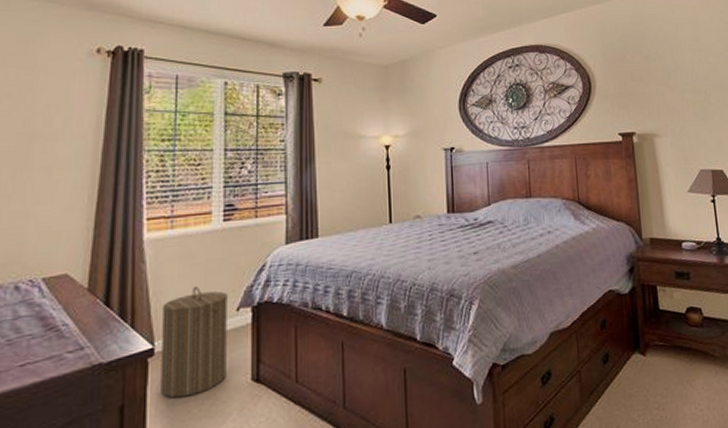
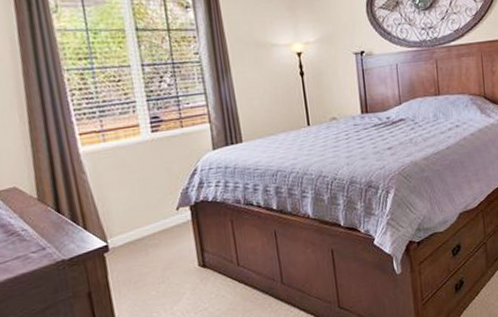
laundry hamper: present [160,286,227,399] -> none [109,191,176,284]

